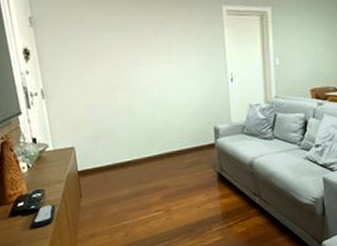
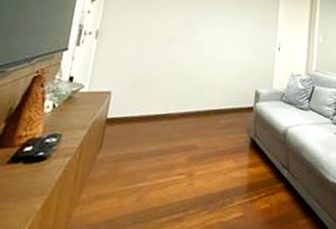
remote control: present [31,205,56,227] -> none [31,153,68,179]

